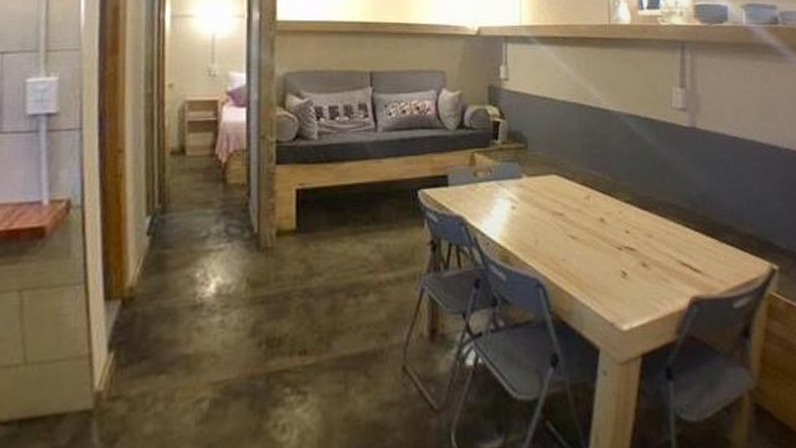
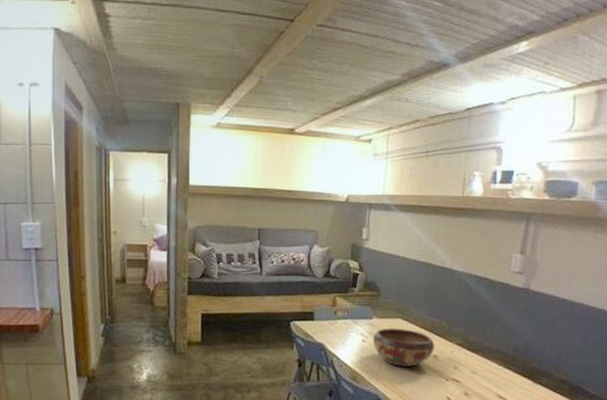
decorative bowl: none [524,187,600,237] -> present [372,328,435,367]

